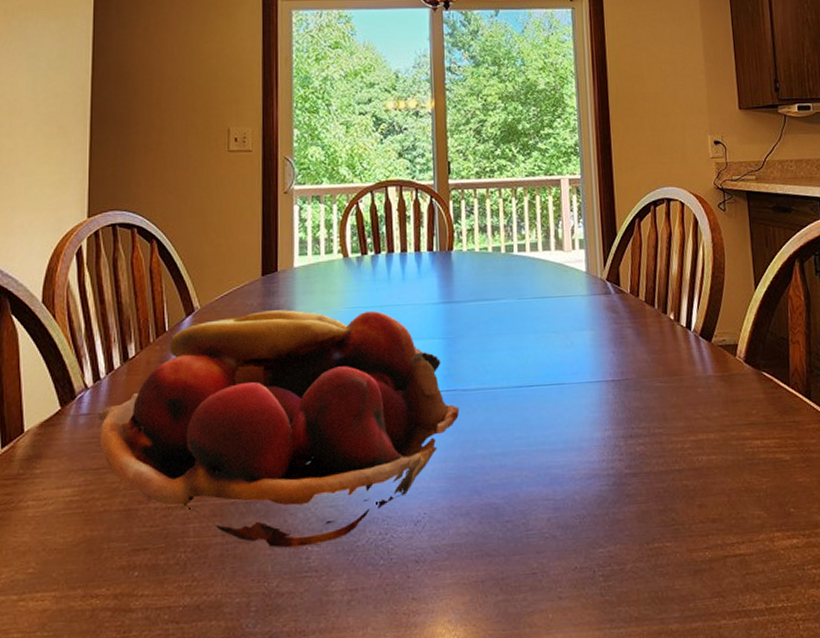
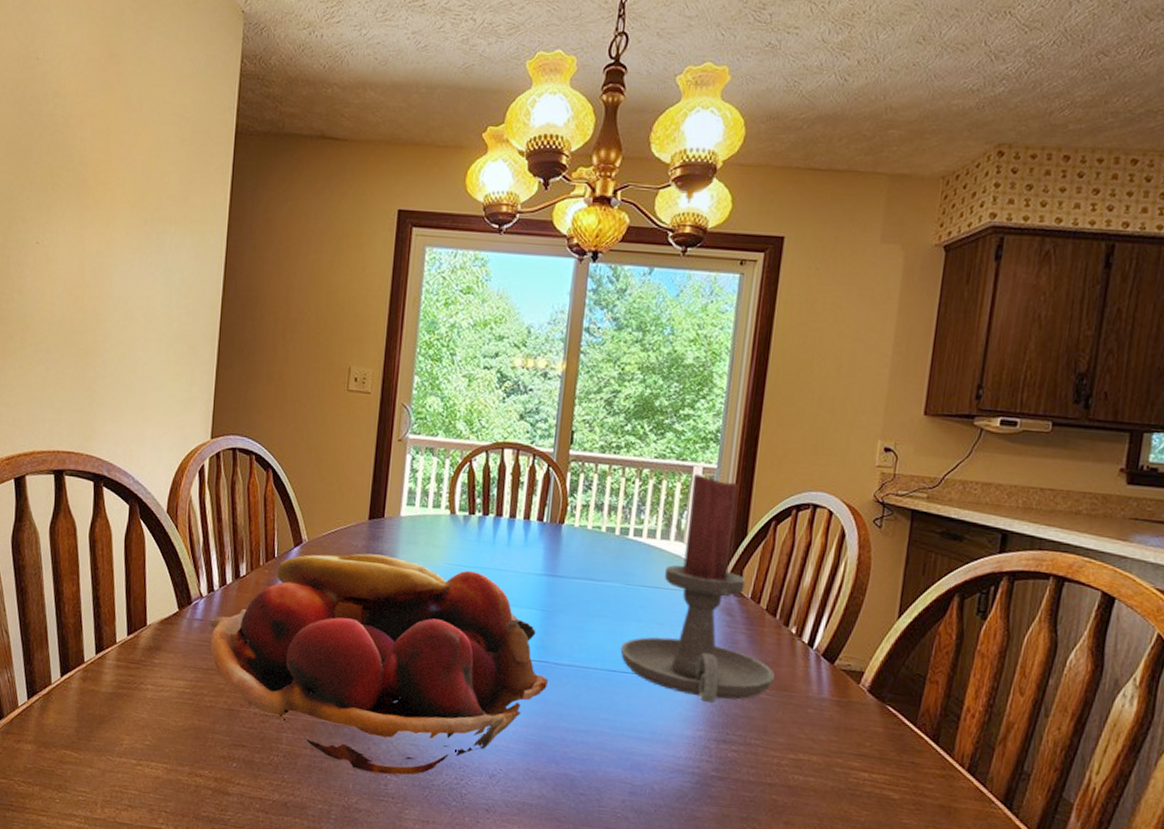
candle holder: none [522,184,664,402] -> present [620,474,775,704]

